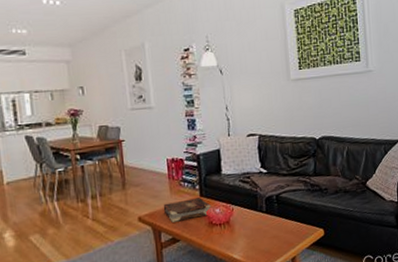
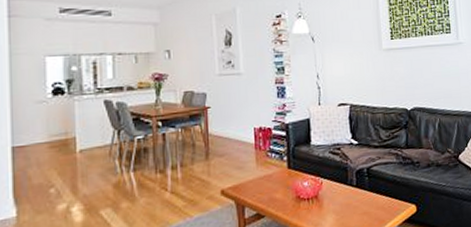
book: present [163,197,212,222] -> none [248,169,299,196]

